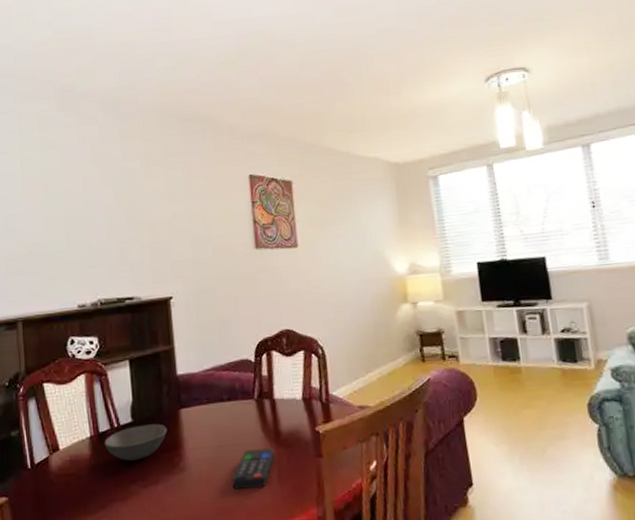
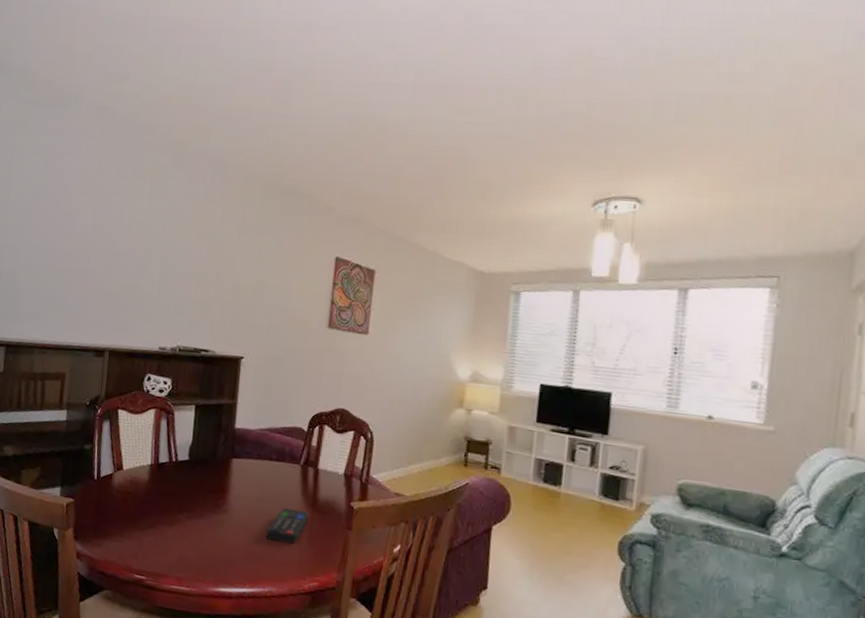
soup bowl: present [104,424,167,461] -> none [161,464,218,495]

